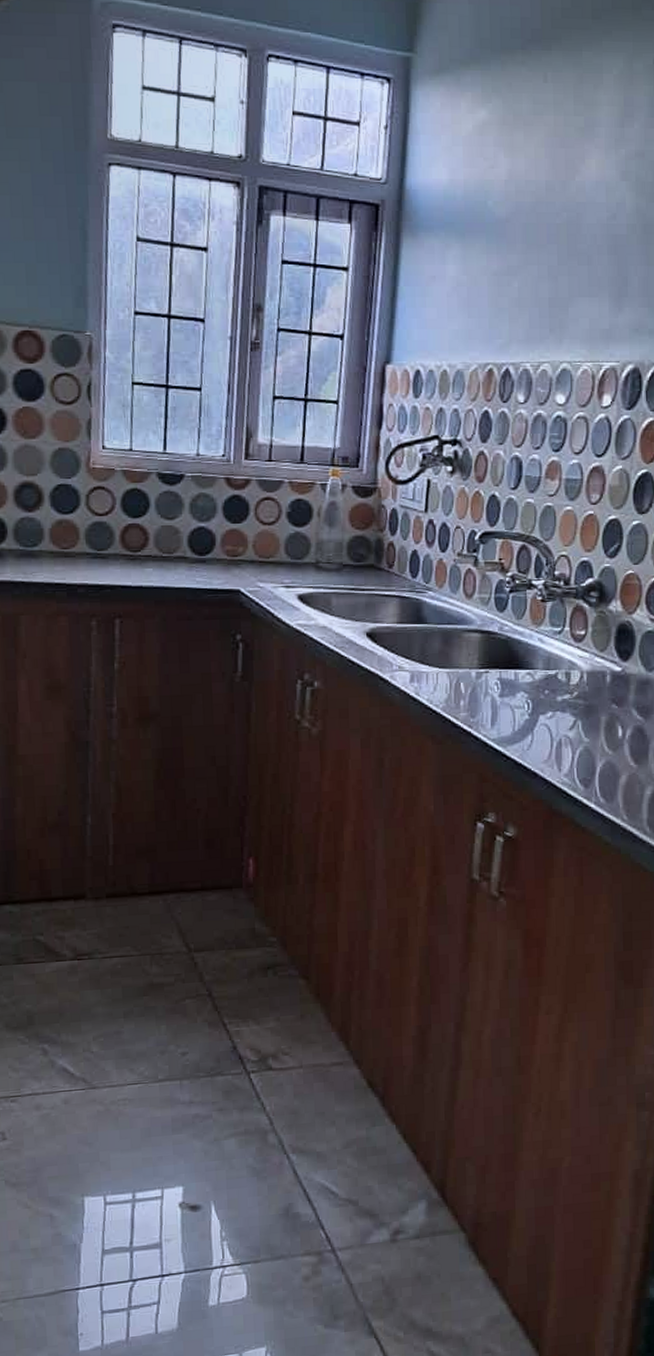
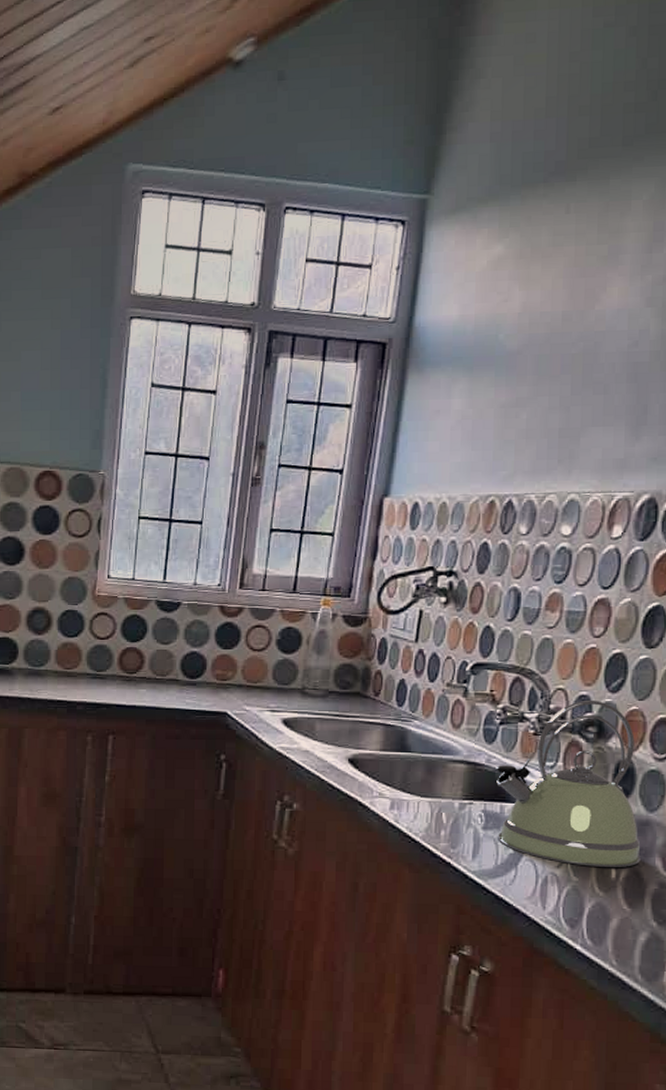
kettle: none [508,565,643,727] -> present [495,699,641,867]

